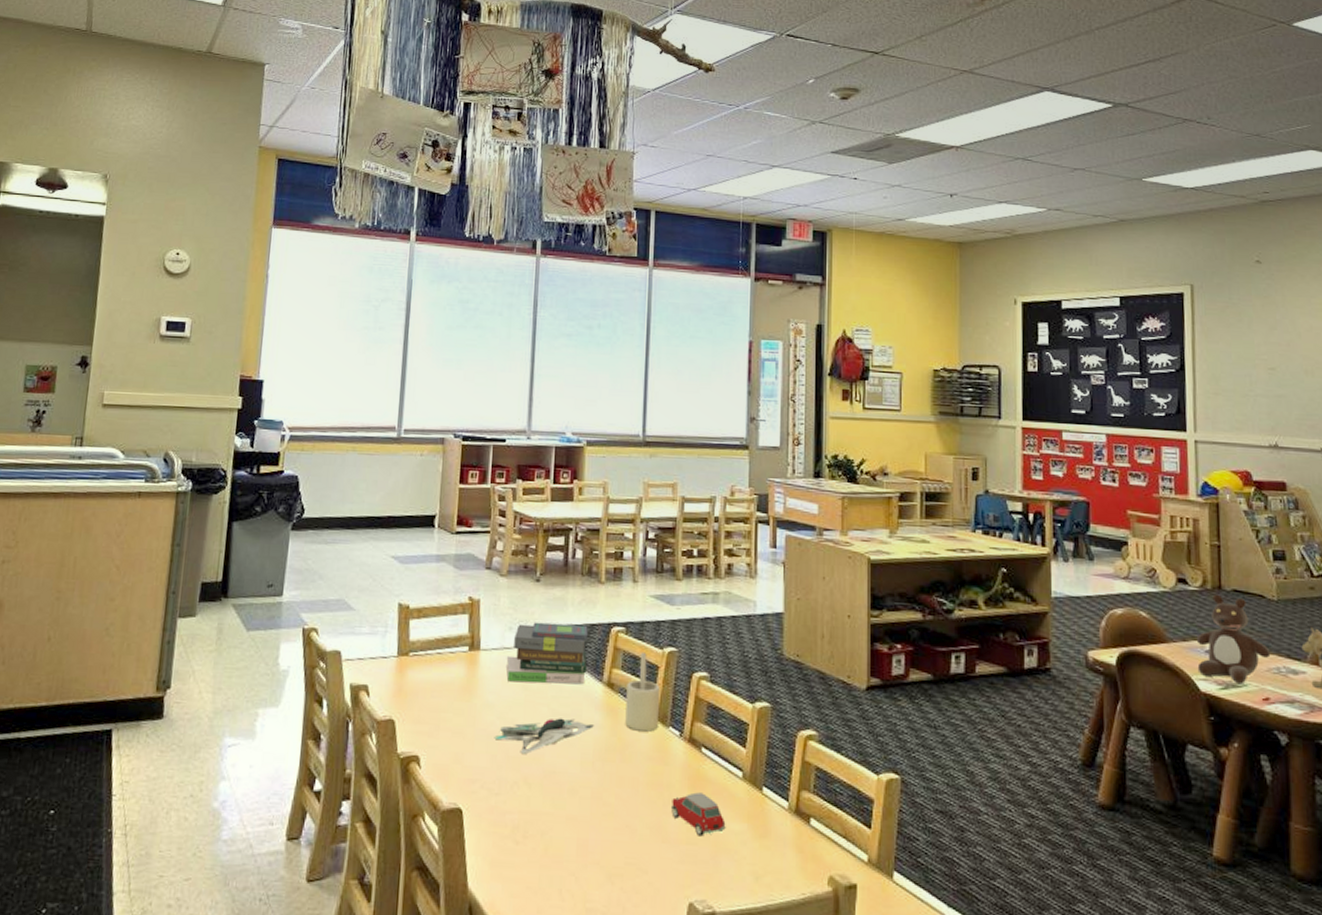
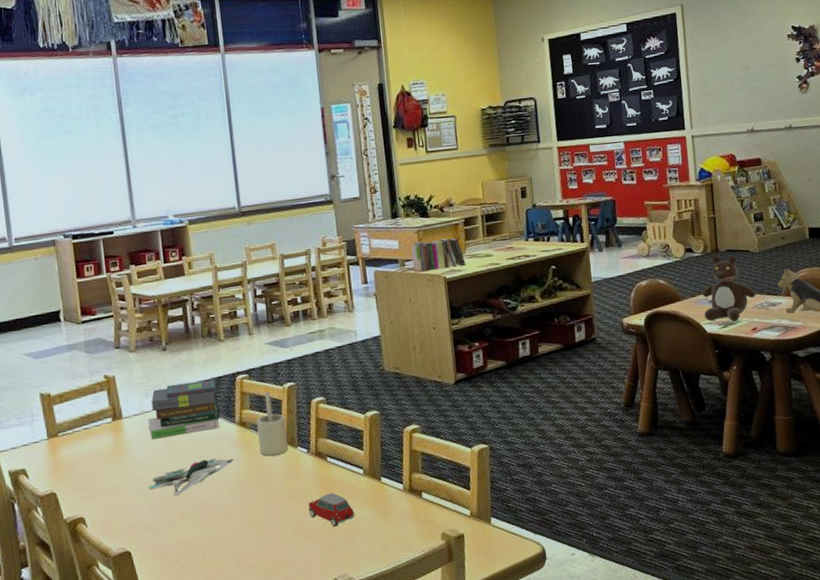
books: none [832,510,896,549] -> present [411,237,466,272]

